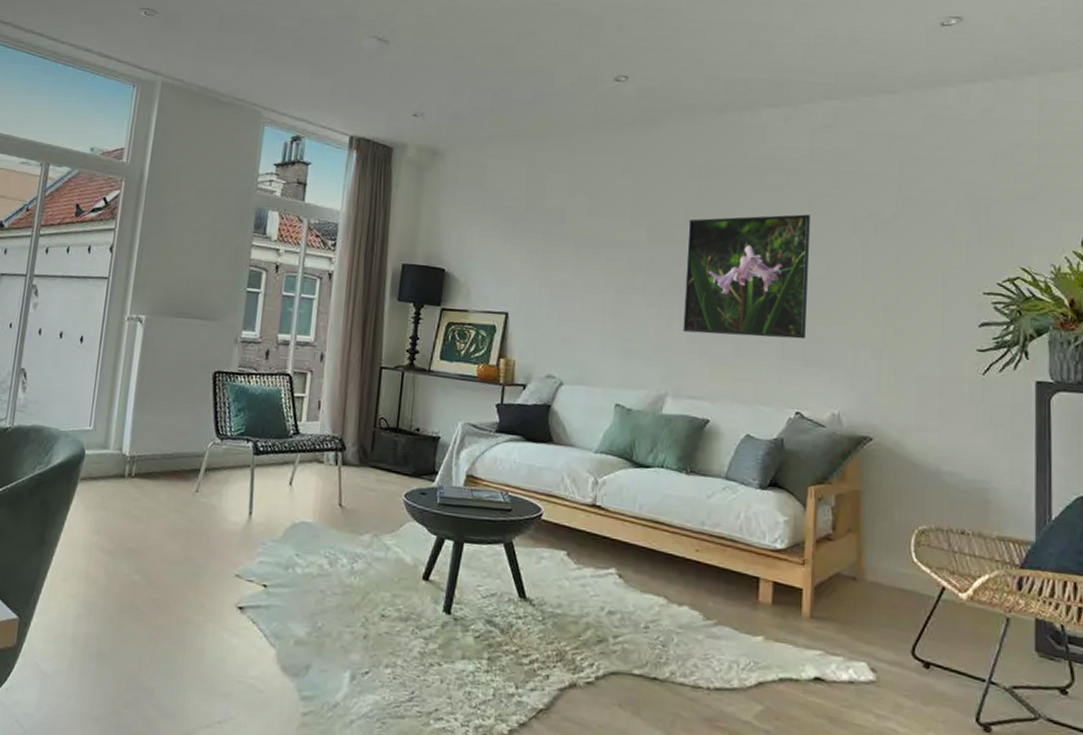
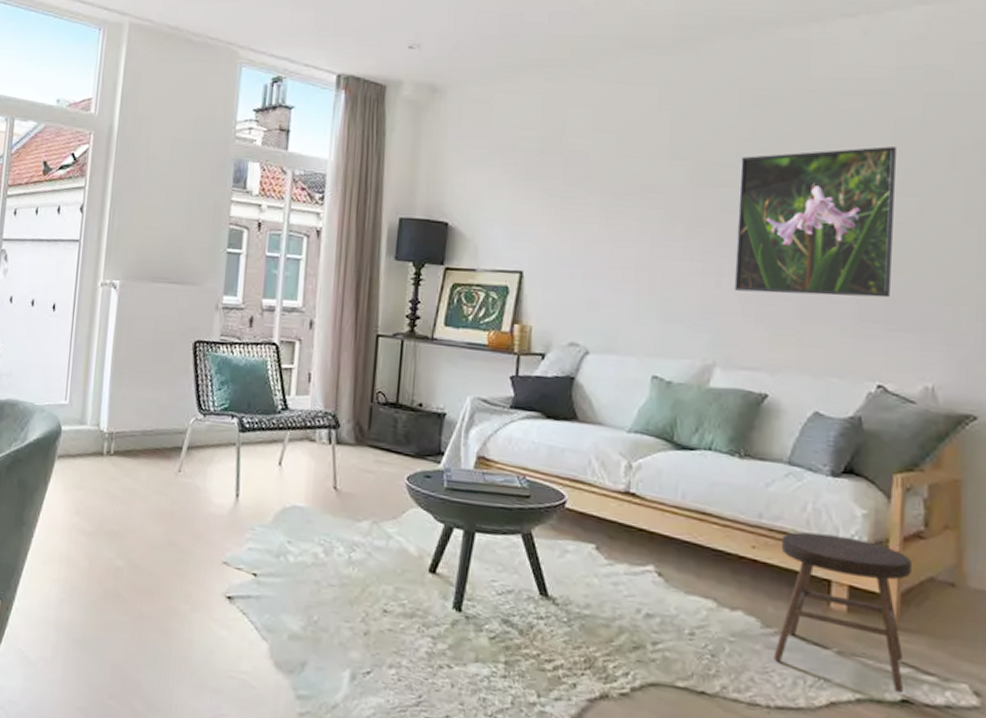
stool: none [713,536,823,672] -> present [773,532,912,694]

